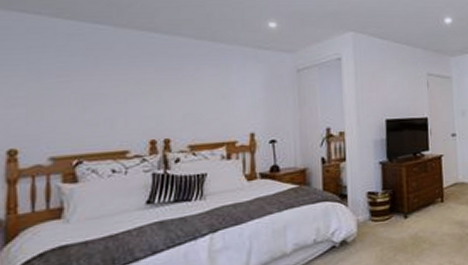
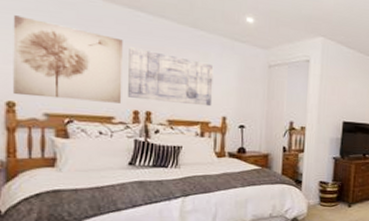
wall art: none [16,55,137,141] -> present [13,15,123,104]
wall art: none [143,71,238,127] -> present [128,47,214,107]

